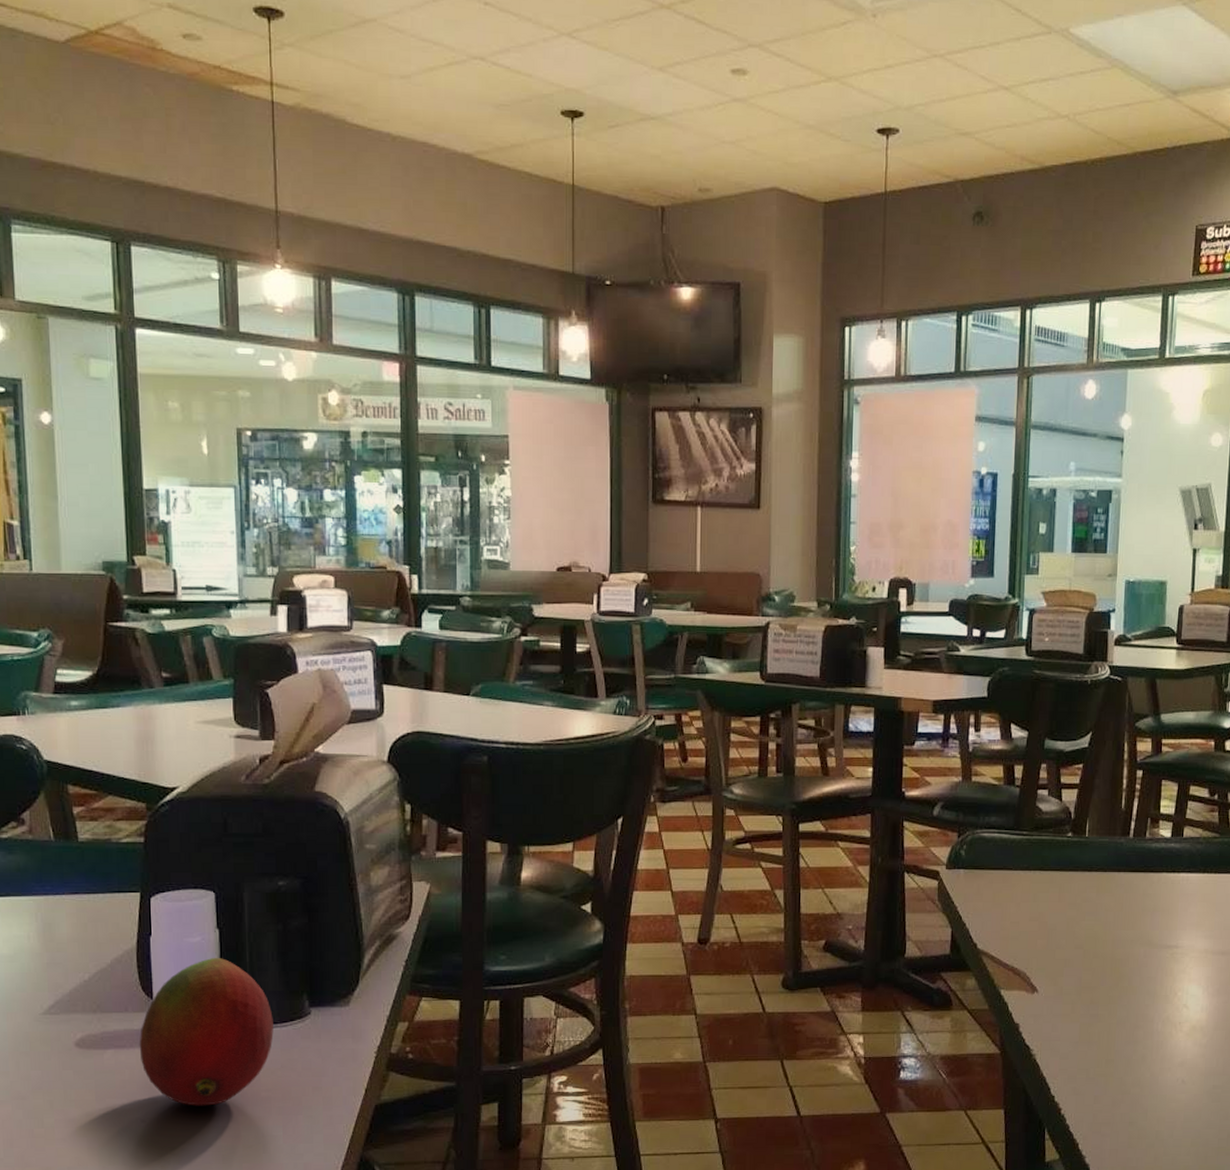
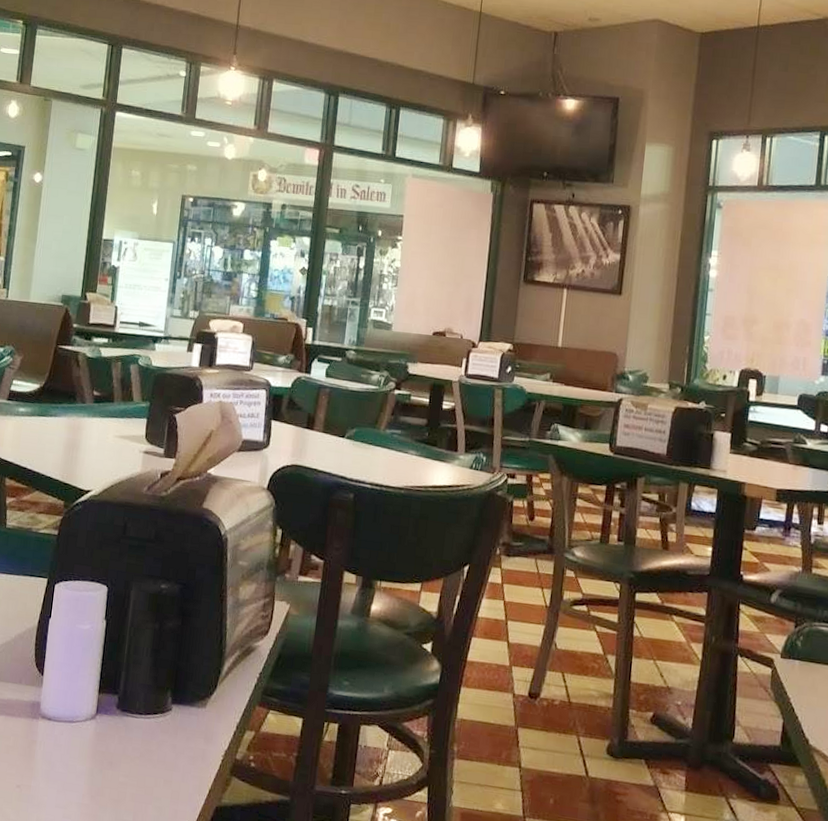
fruit: present [139,957,274,1106] -> none [25,645,140,782]

